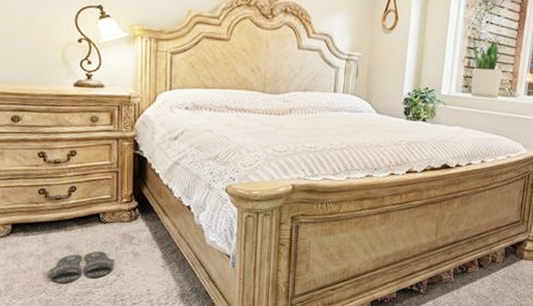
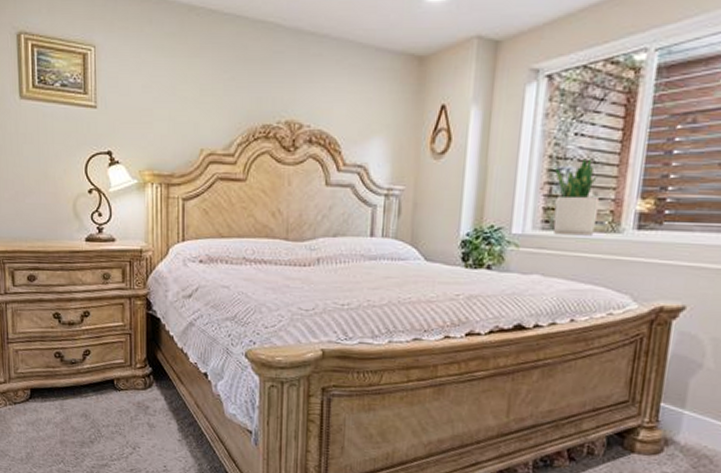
slippers: present [49,251,114,284] -> none [66,420,130,455]

